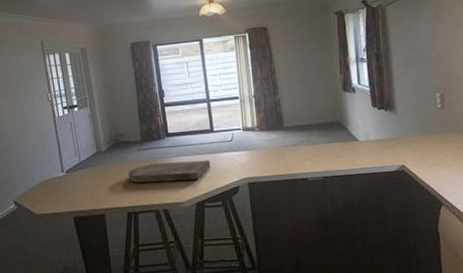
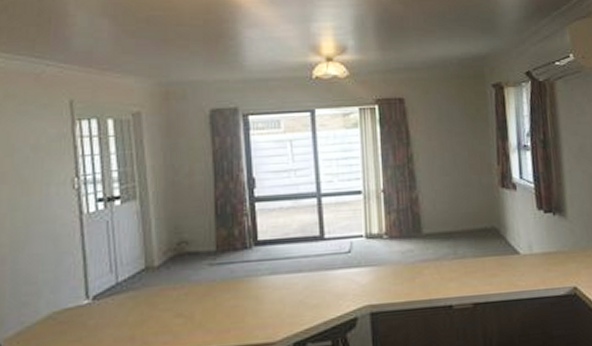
cutting board: present [128,159,211,183] -> none [193,279,318,314]

